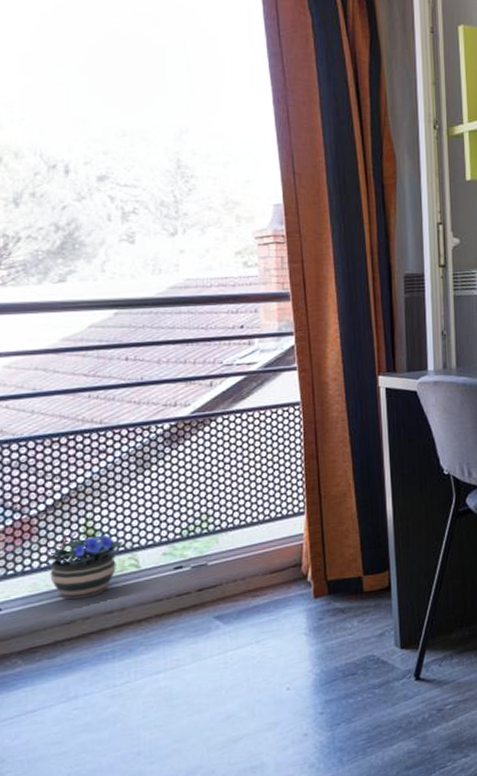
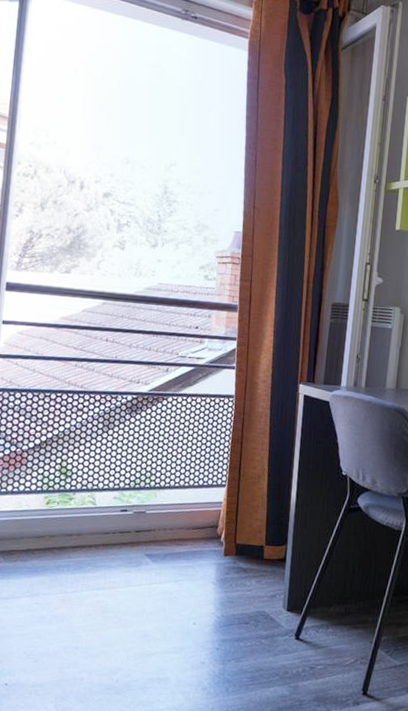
potted flower: present [46,532,123,600] -> none [30,468,86,521]

